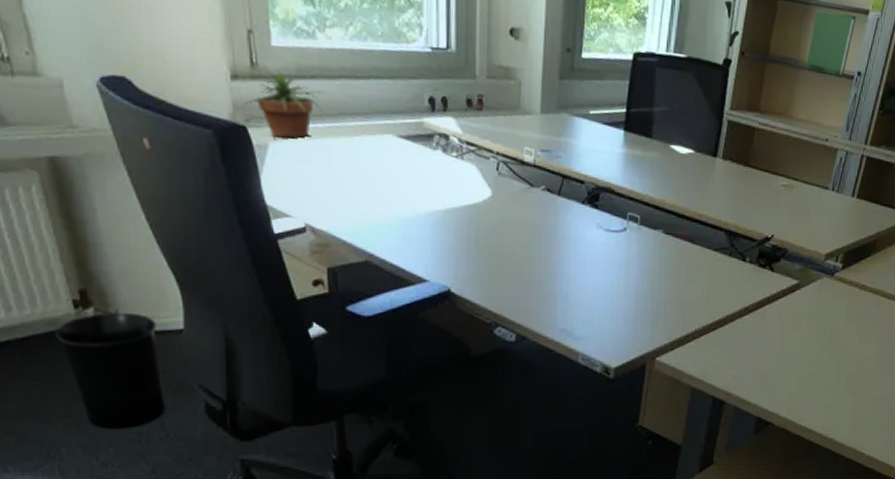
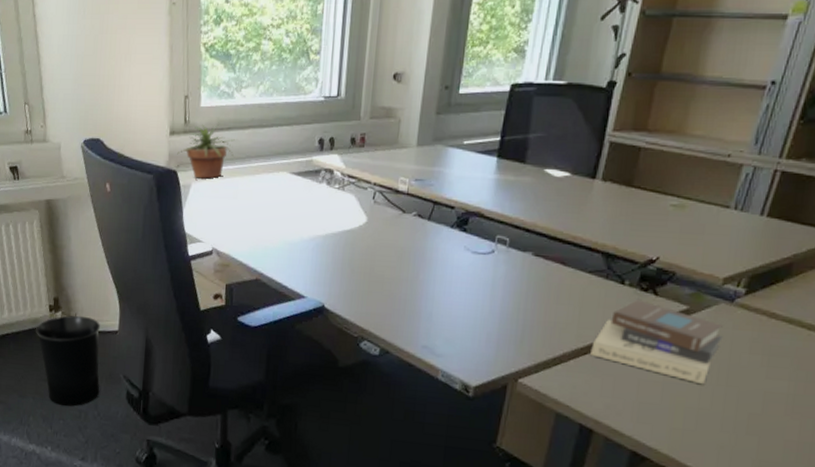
books: none [719,276,826,352] -> present [590,300,723,385]
binder: present [805,11,857,76] -> none [704,21,772,87]

